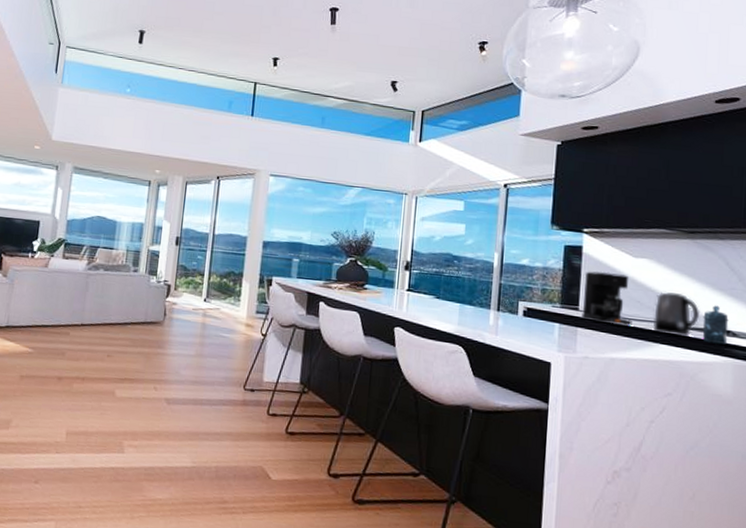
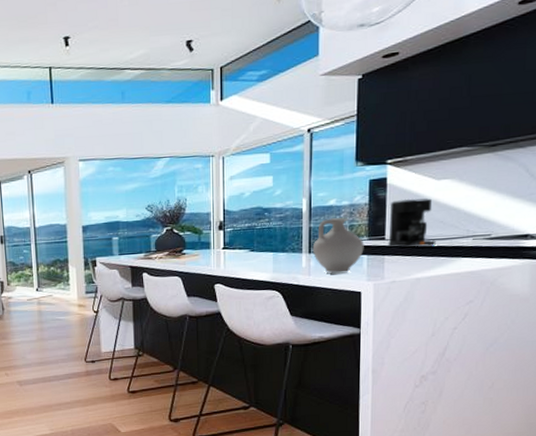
ceramic jug: none [501,278,557,340] -> present [312,216,364,274]
kettle: present [652,292,701,337] -> none [455,207,501,249]
canister: present [702,305,729,345] -> none [501,212,528,249]

